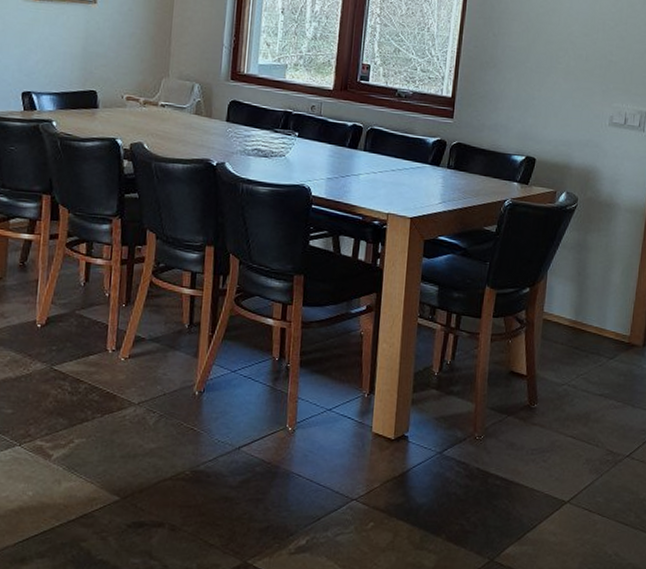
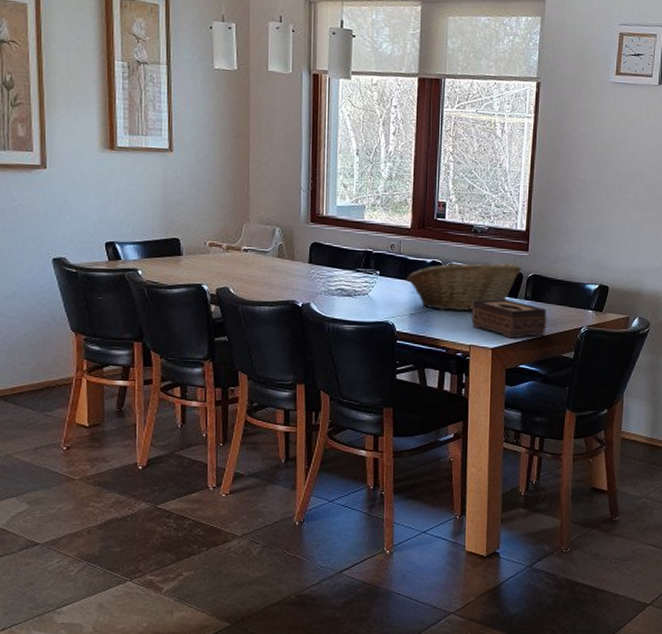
fruit basket: none [325,127,446,178] -> present [406,263,522,312]
tissue box: none [390,166,470,209] -> present [471,299,547,339]

